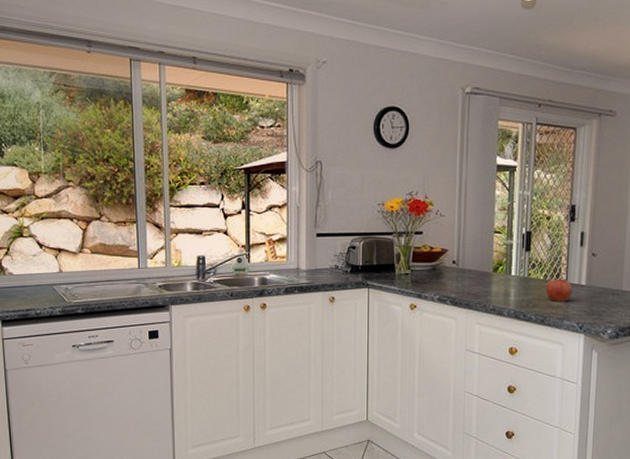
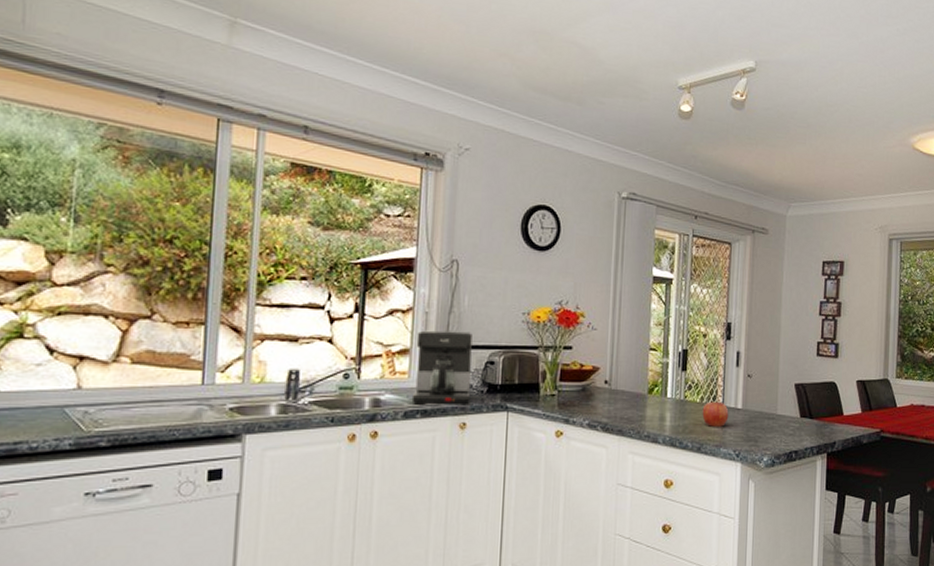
coffee maker: none [290,222,337,283] -> present [411,330,472,405]

